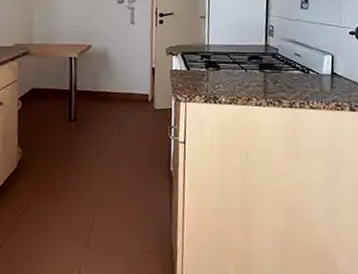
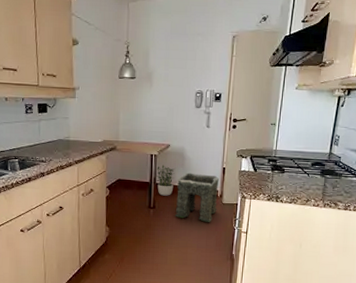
potted plant: none [75,68,98,105] -> present [155,165,175,196]
stone arch: none [100,76,149,133] -> present [175,172,220,222]

